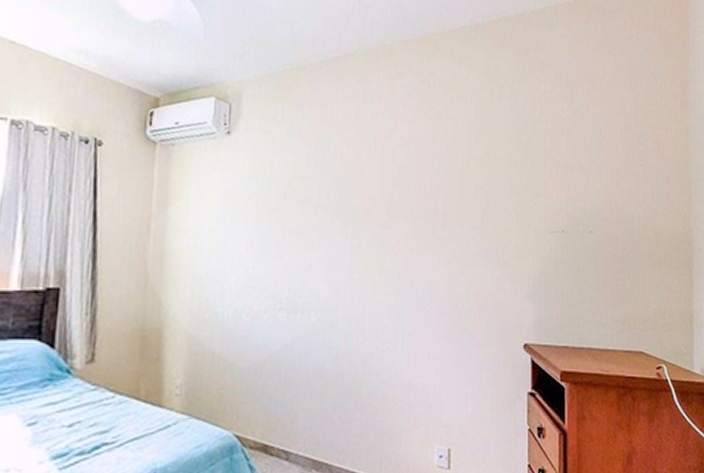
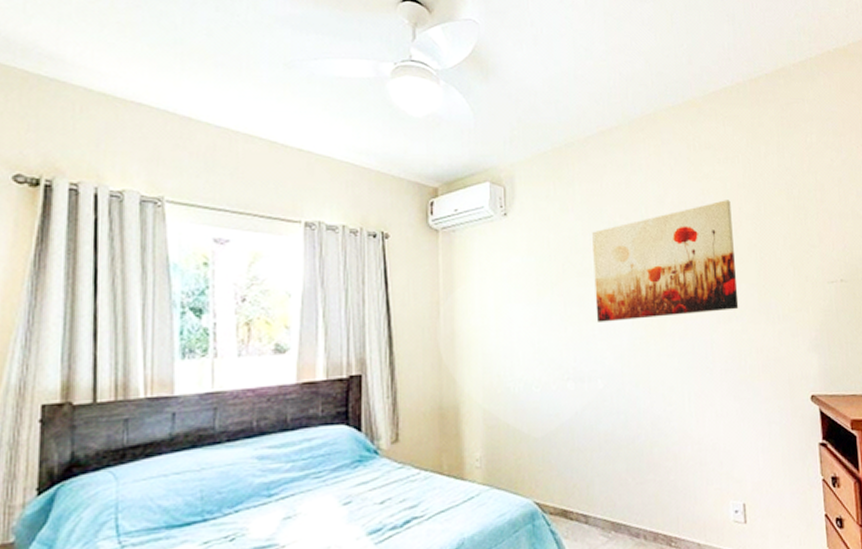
wall art: none [314,139,461,254] -> present [592,200,739,322]

